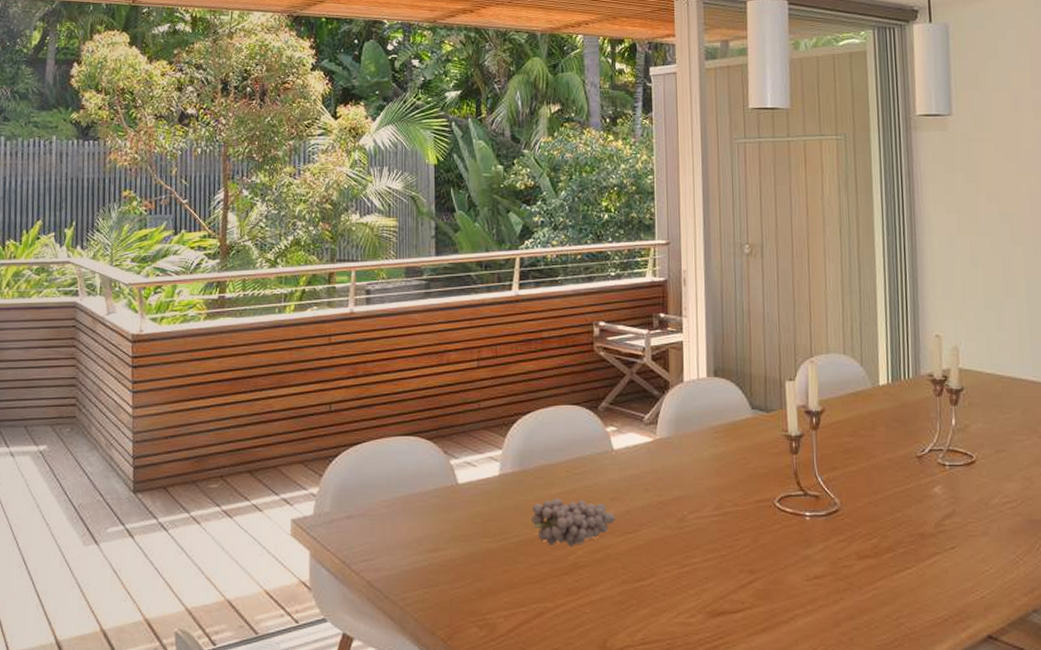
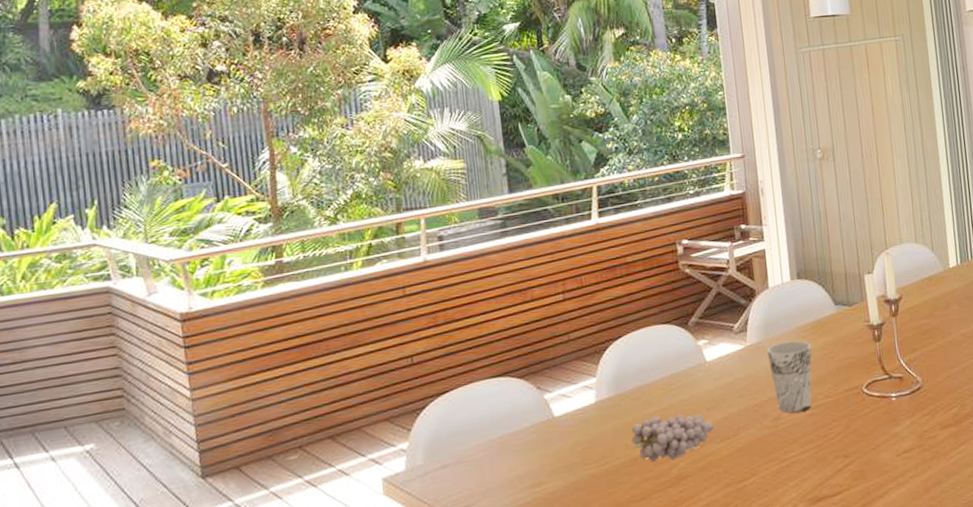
cup: none [677,440,724,517] -> present [767,340,812,413]

